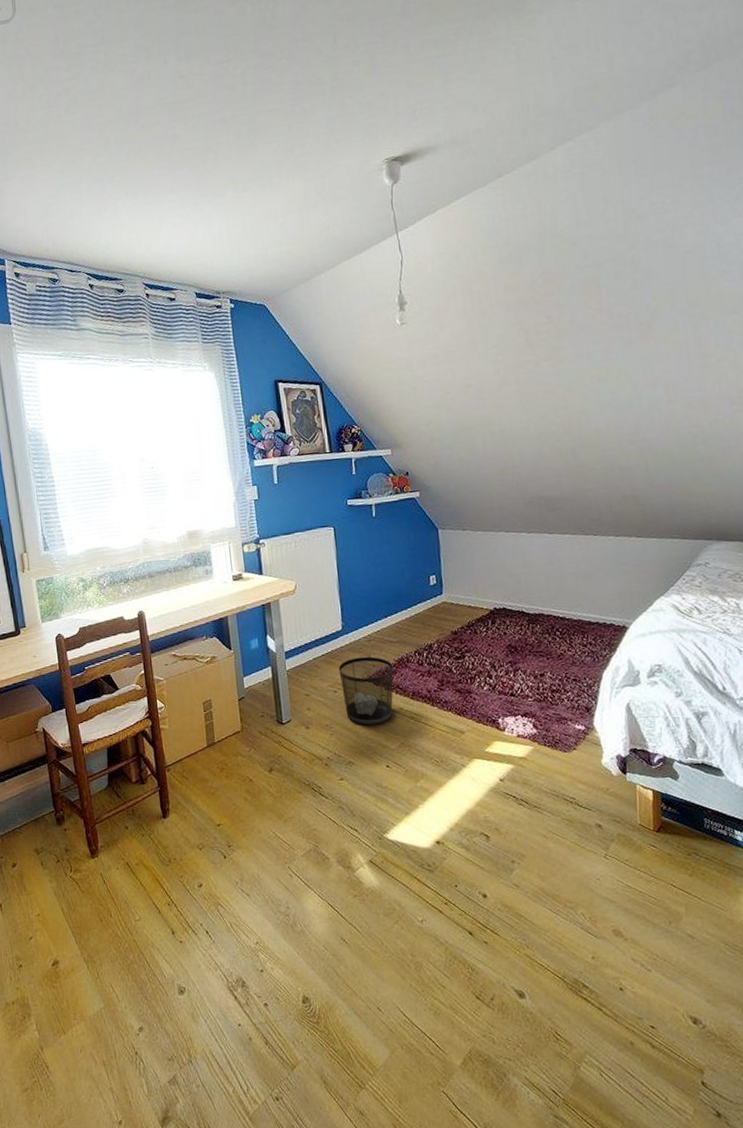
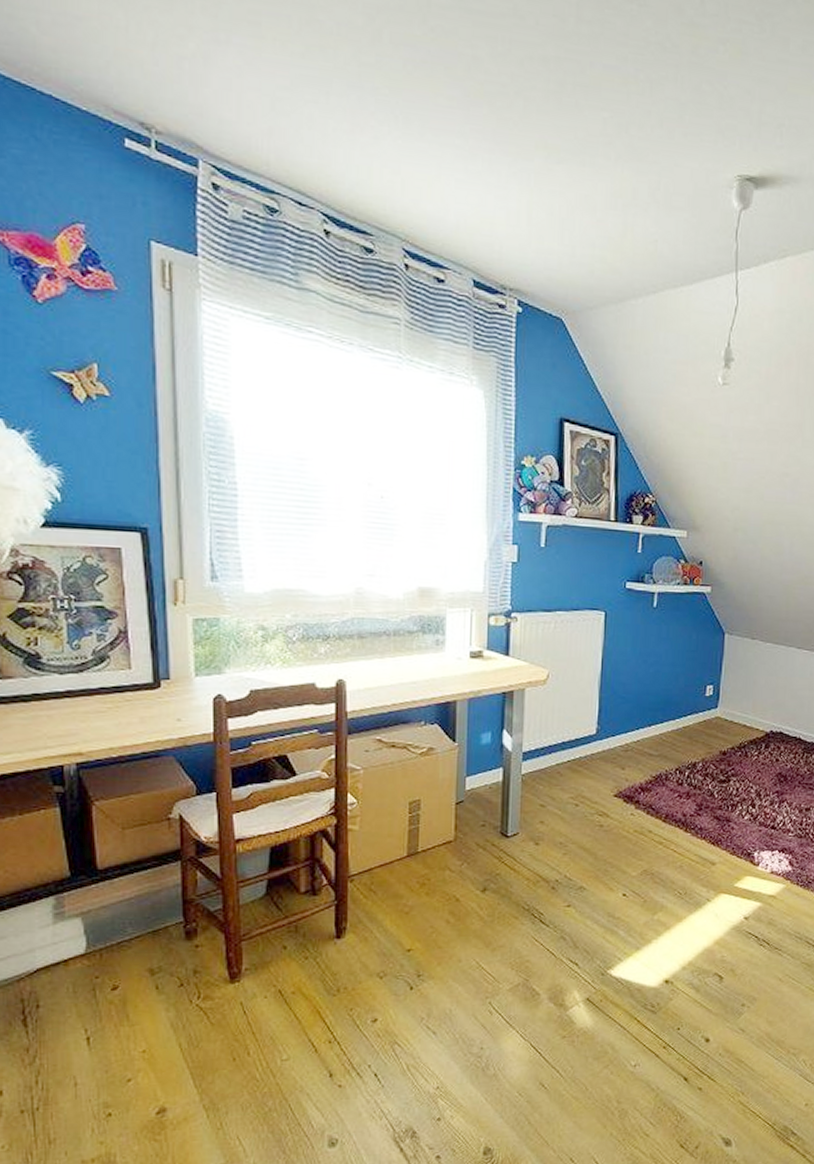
waste bin: present [338,656,394,726] -> none [584,768,649,847]

